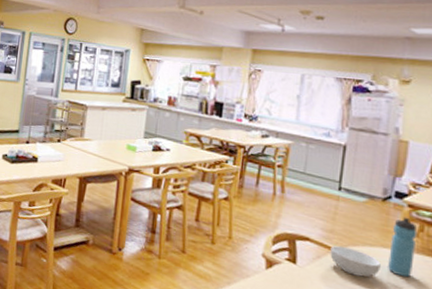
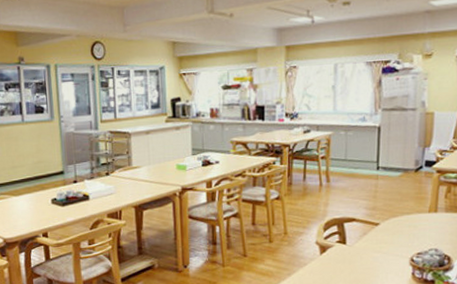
cereal bowl: present [330,245,381,277] -> none [374,219,417,243]
water bottle: present [388,217,418,278] -> none [423,182,446,235]

